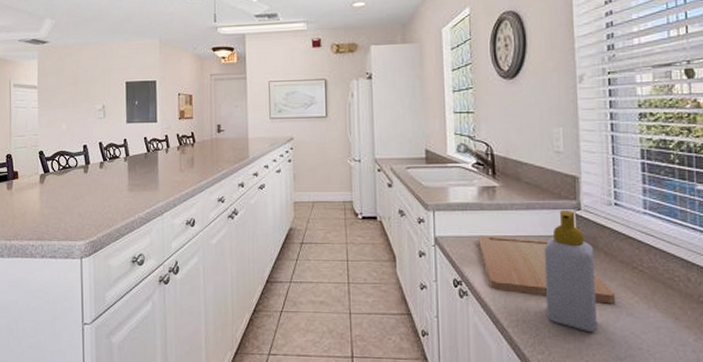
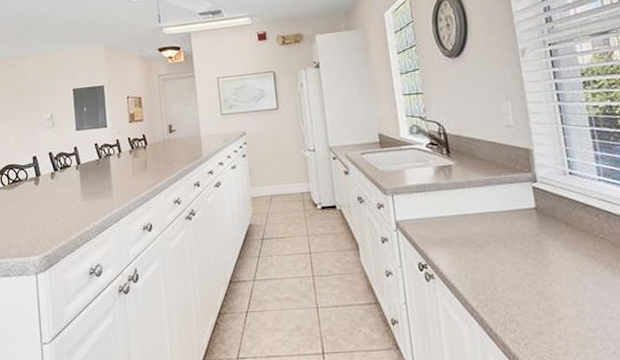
cutting board: present [477,235,616,304] -> none [438,215,581,275]
soap bottle: present [544,211,597,332] -> none [505,183,566,305]

